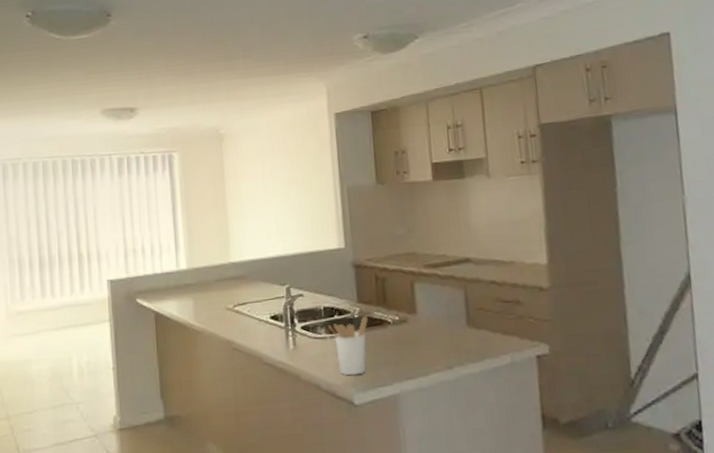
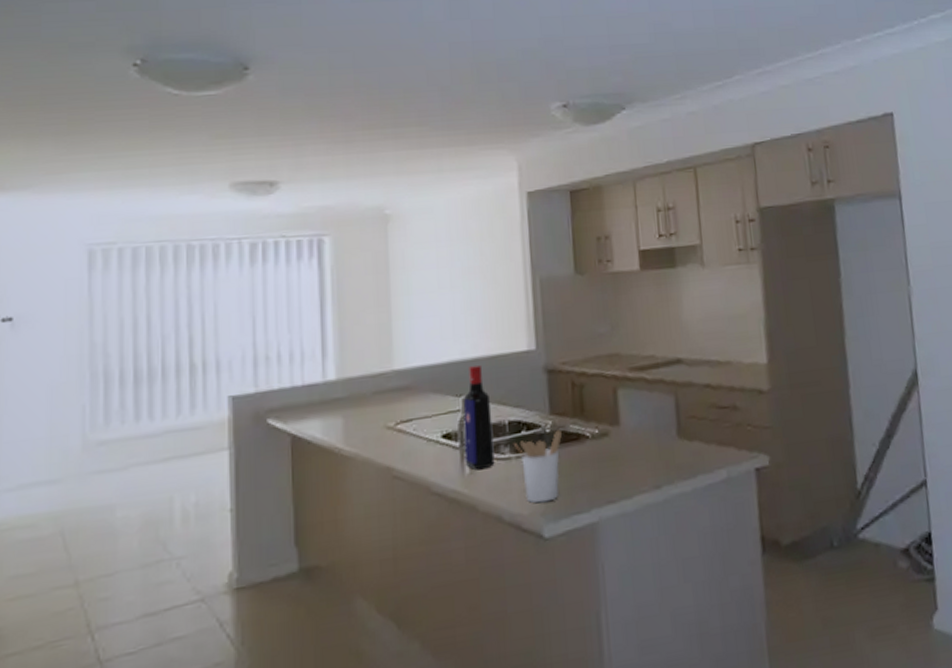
liquor bottle: none [286,259,313,346] -> present [463,364,495,470]

